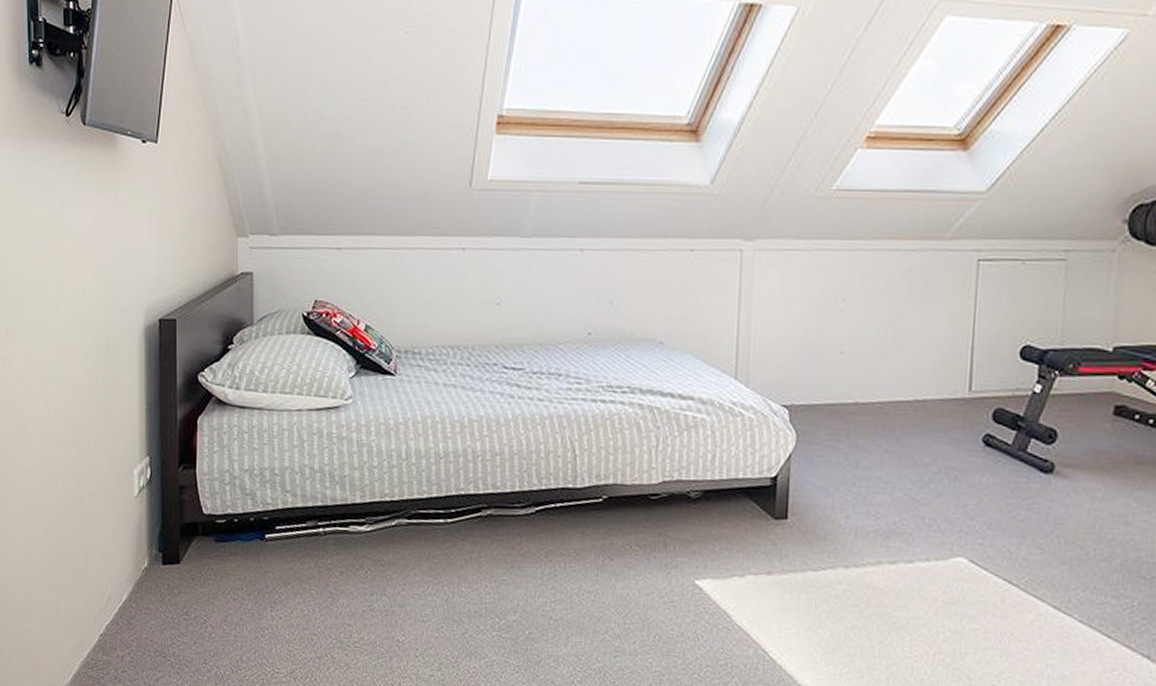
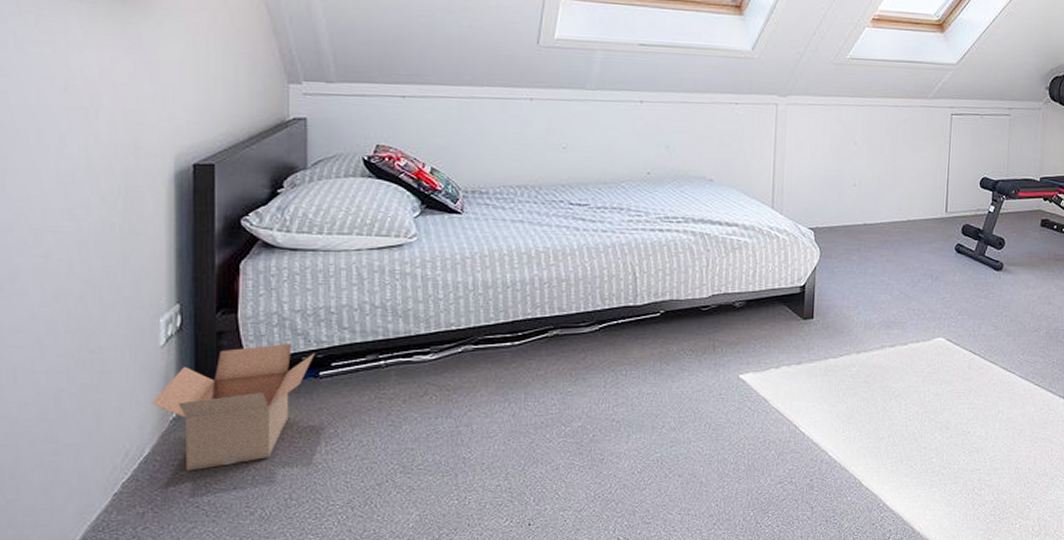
cardboard box: none [127,502,261,621] -> present [151,344,314,471]

